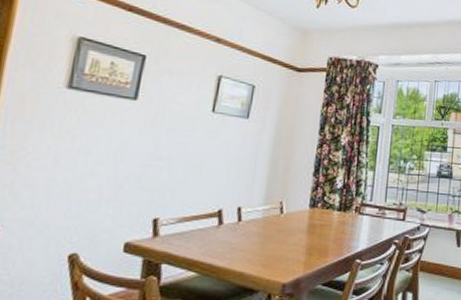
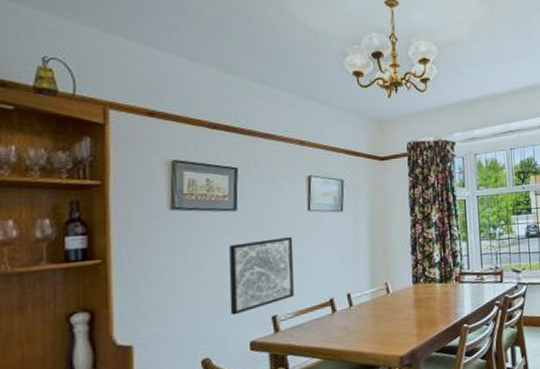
wall art: none [109,135,191,211] -> present [229,237,294,316]

